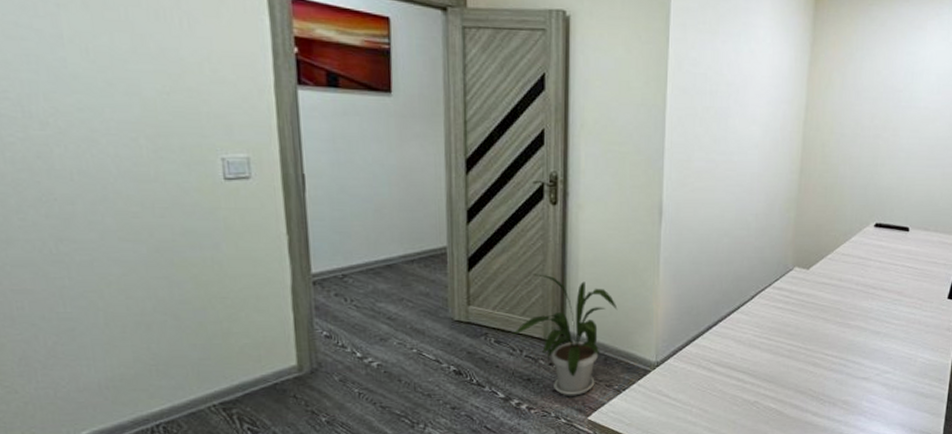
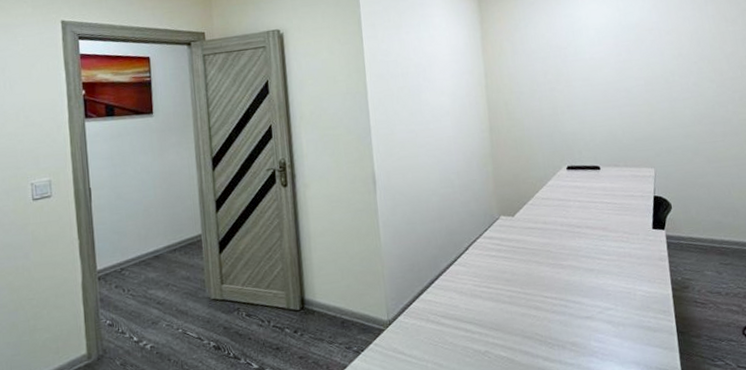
house plant: present [511,274,618,396] -> none [259,249,348,362]

